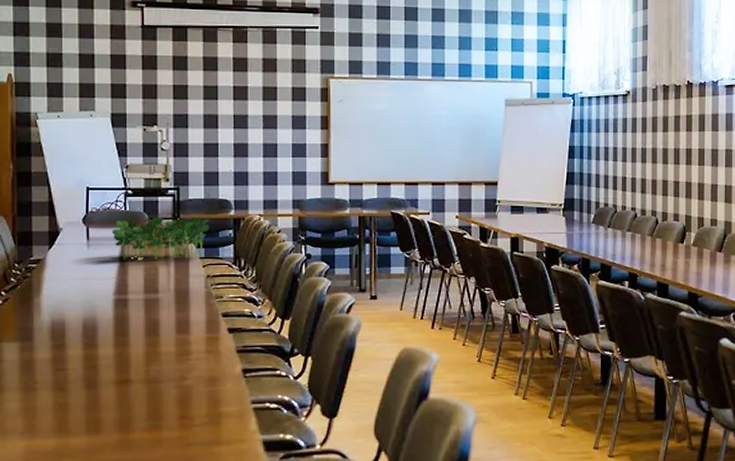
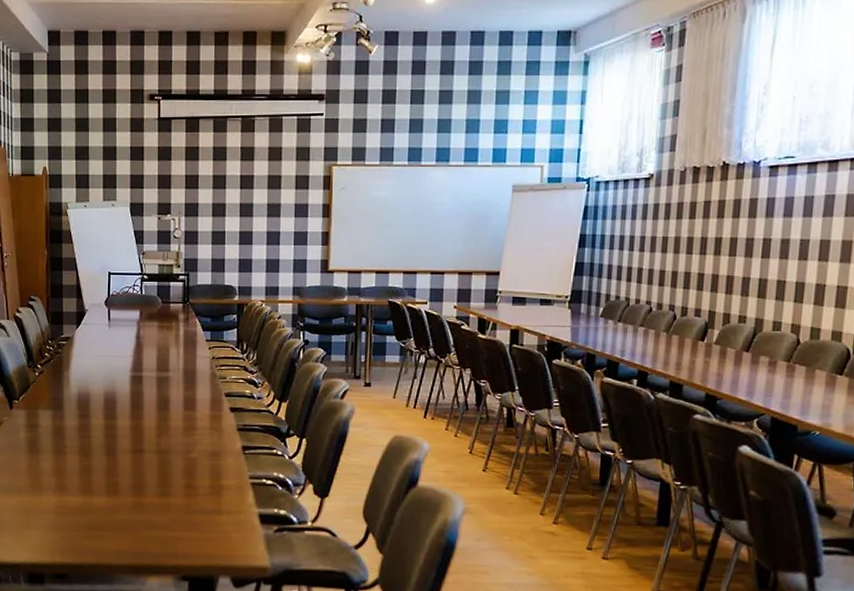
plant: present [112,217,210,260] -> none [130,301,216,341]

